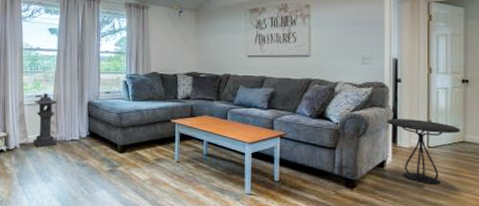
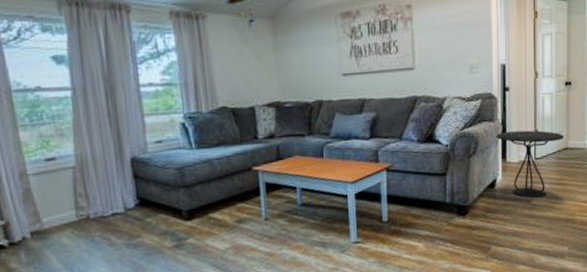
stone lantern: present [33,93,58,148] -> none [42,153,91,233]

